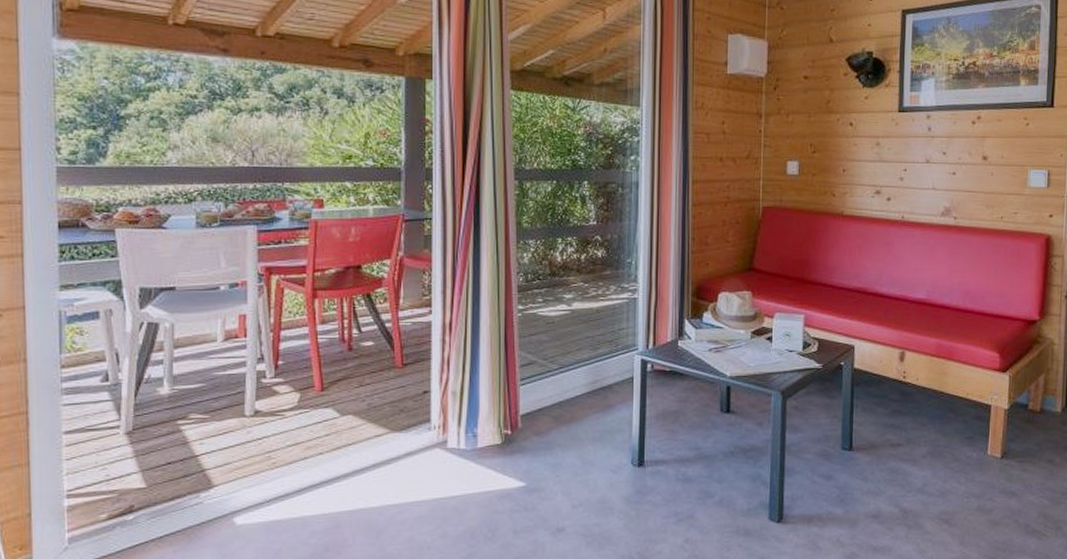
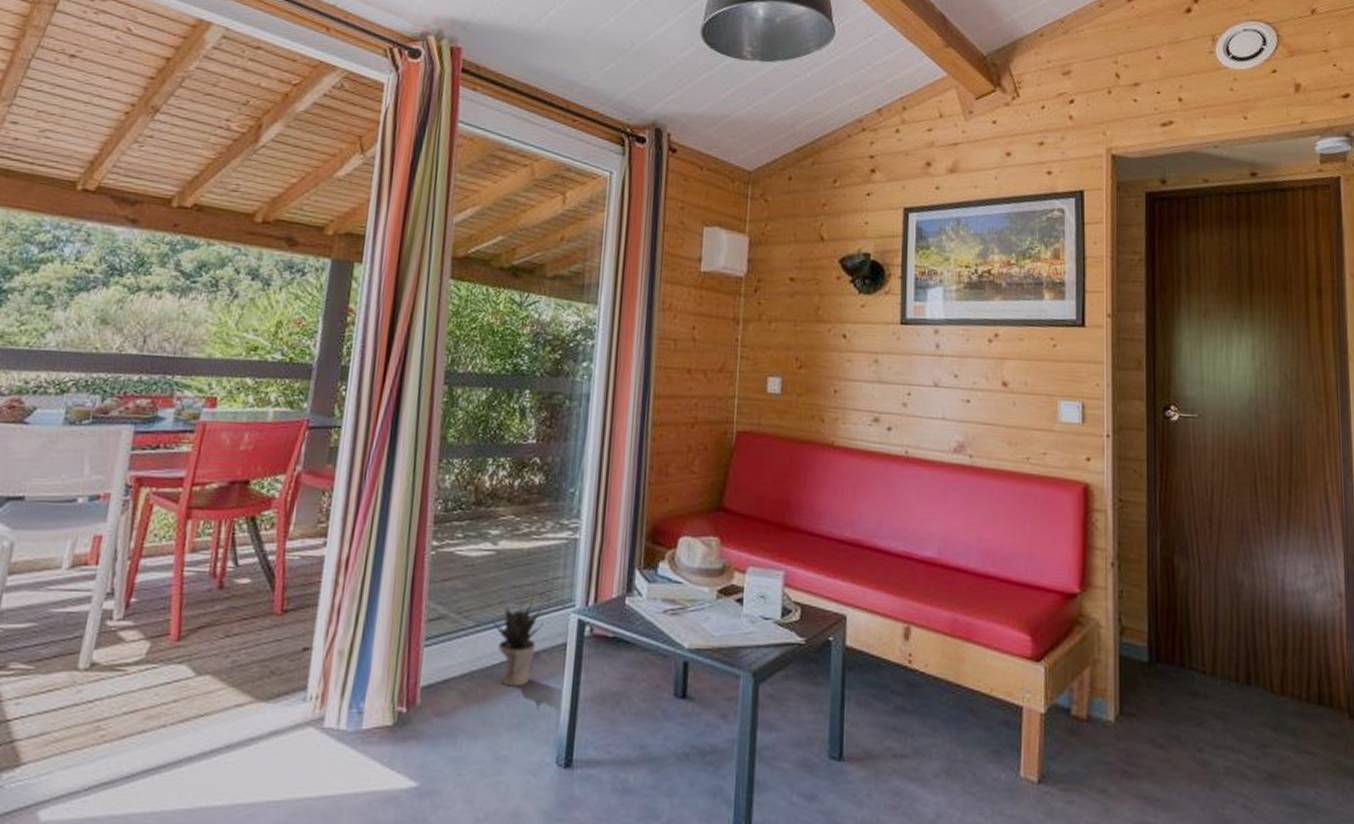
potted plant: none [573,345,614,411] -> present [492,598,544,687]

